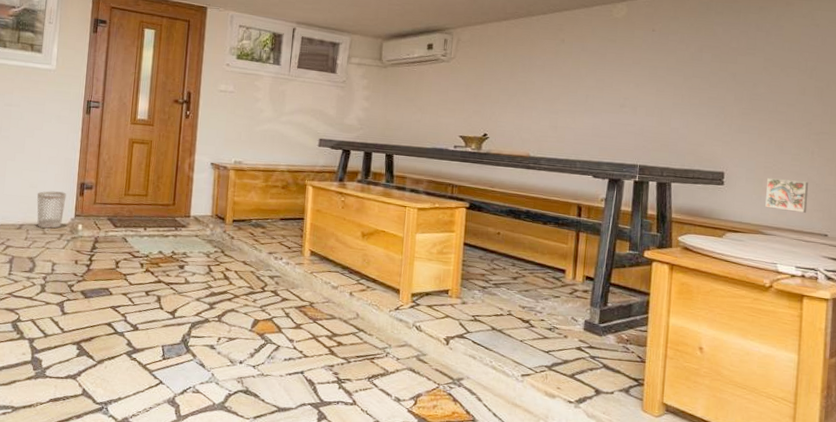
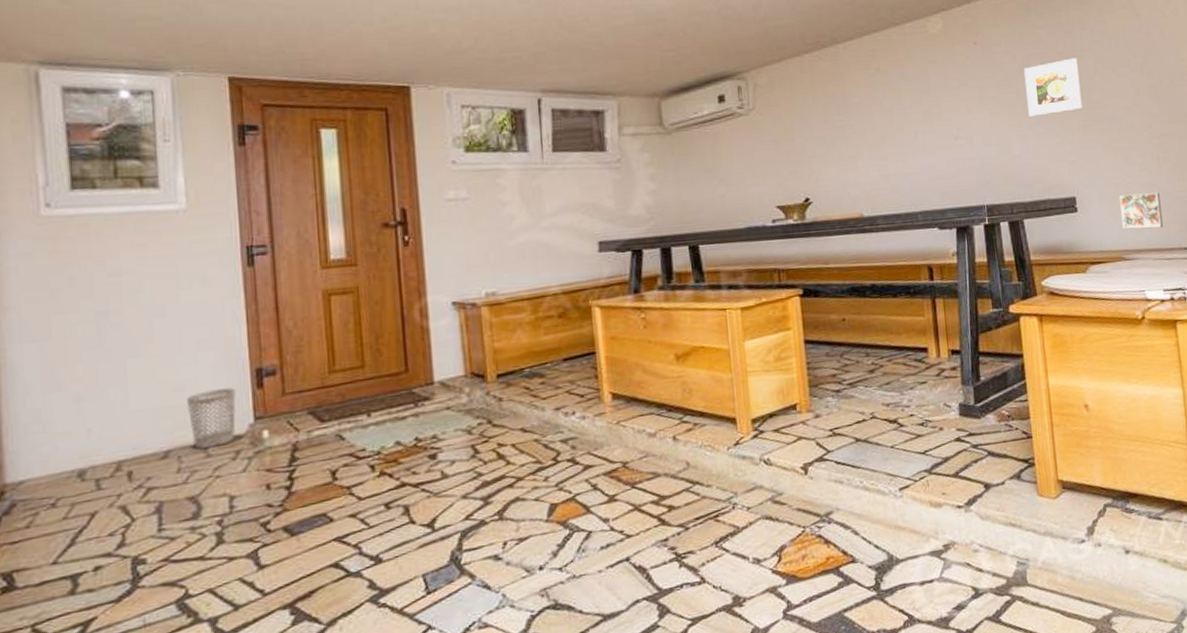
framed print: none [693,54,749,99] -> present [1023,58,1082,117]

